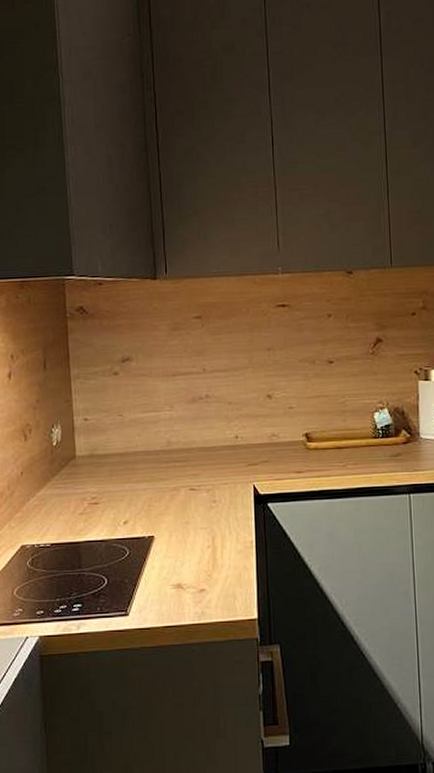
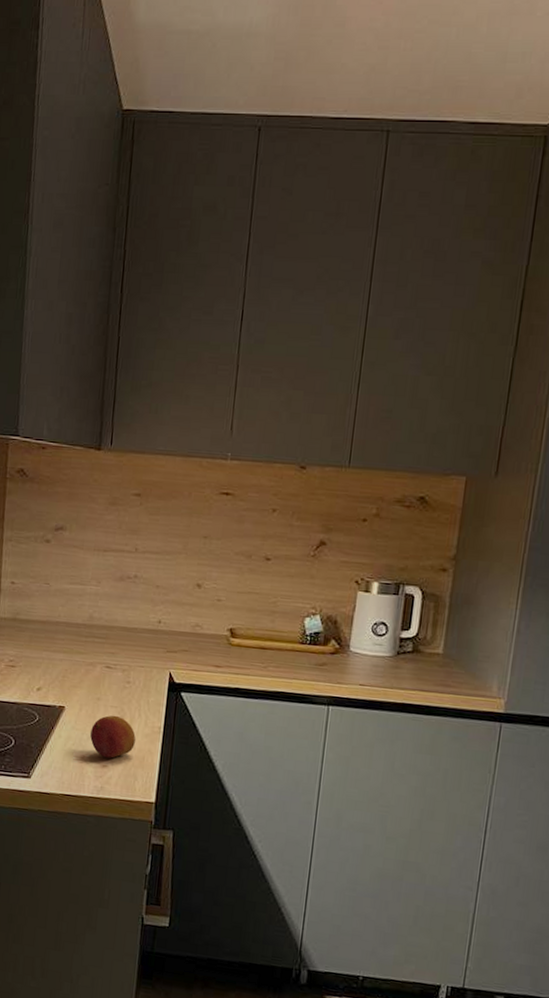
fruit: none [184,536,229,581] -> present [90,715,136,759]

